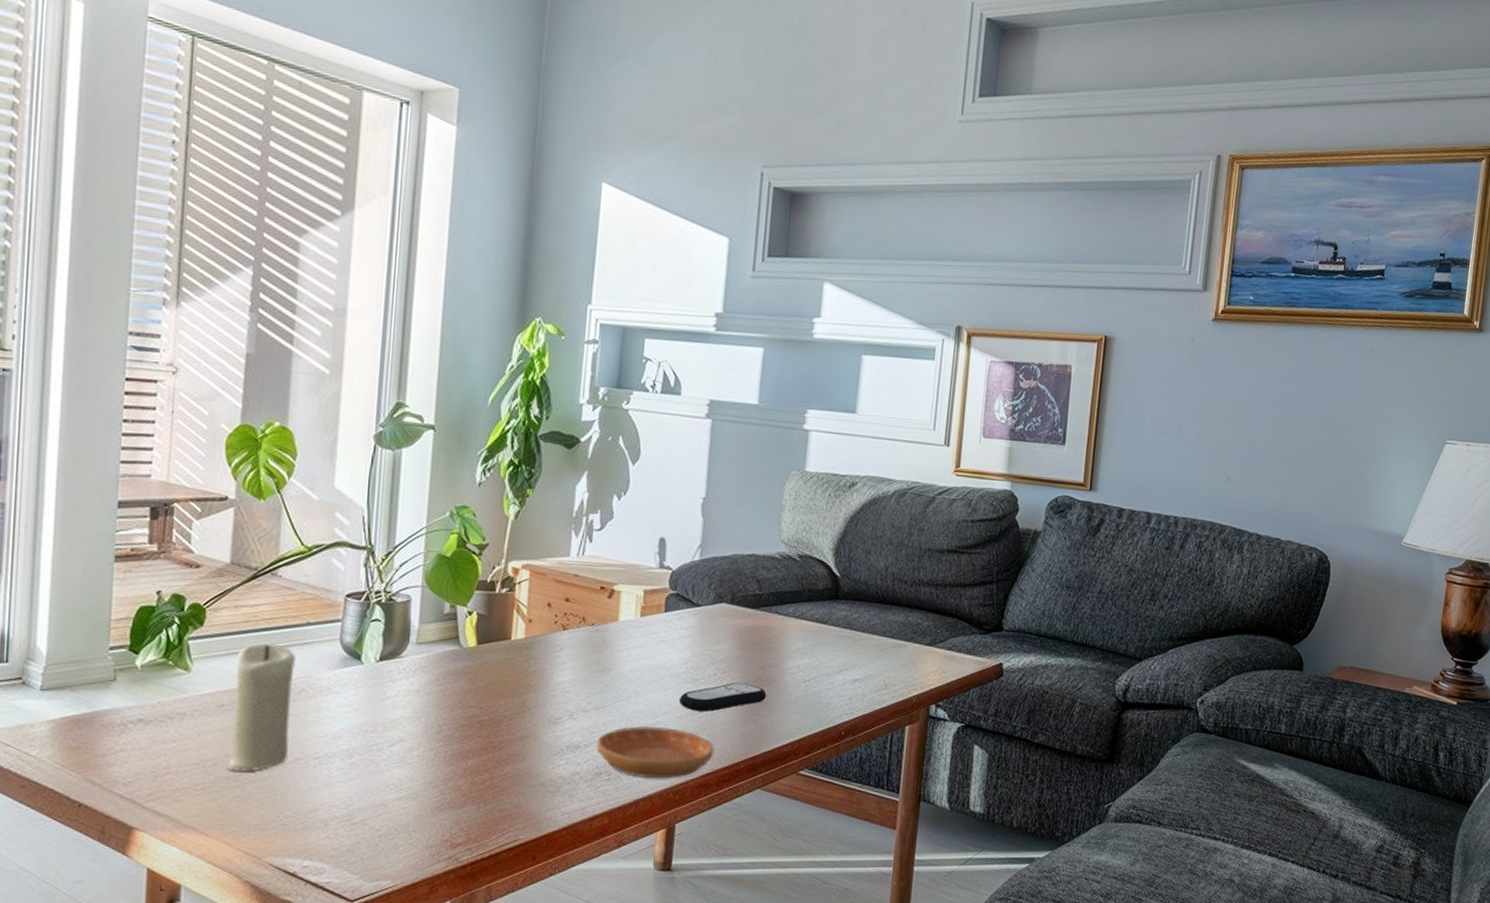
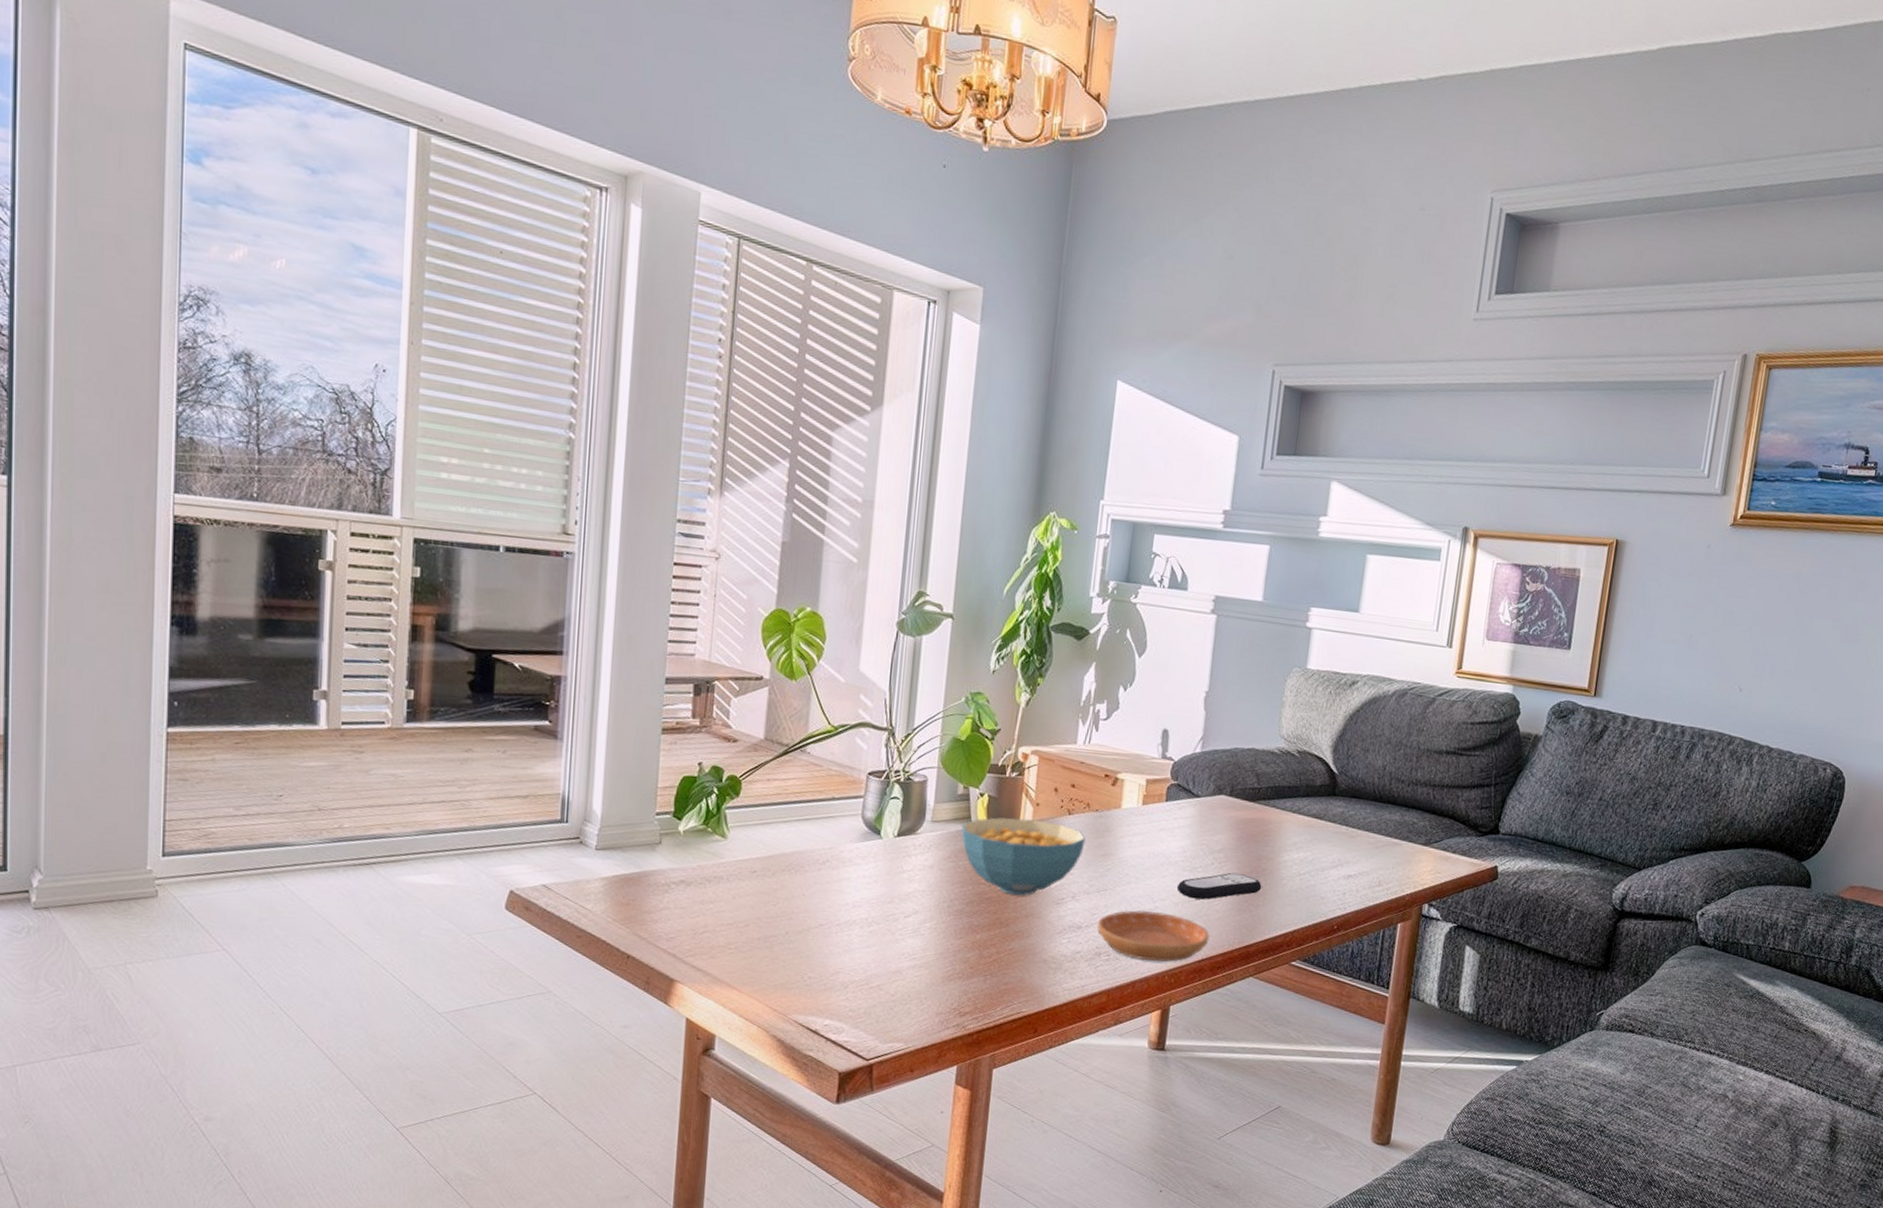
candle: present [226,643,295,772] -> none [757,815,821,934]
cereal bowl: none [448,635,582,717] -> present [961,817,1086,896]

